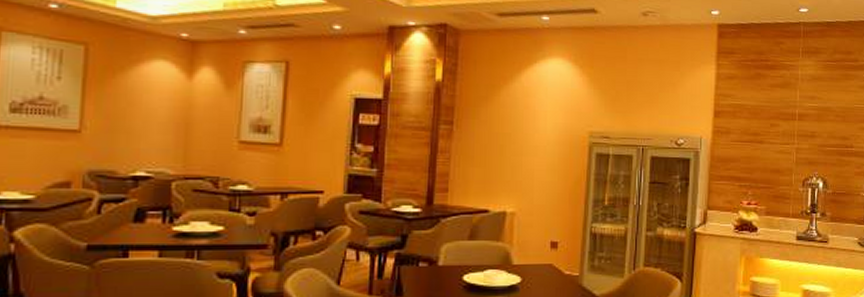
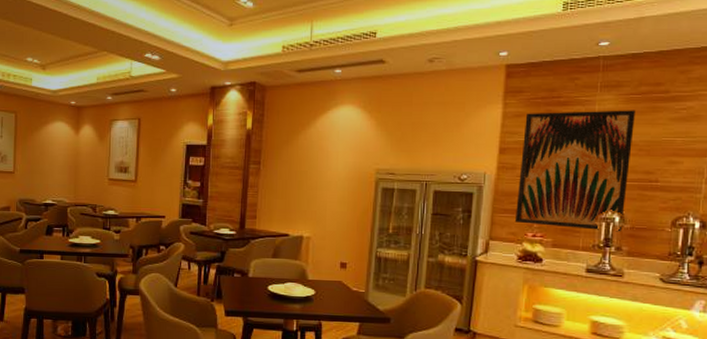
wall art: none [730,75,831,198] -> present [514,110,635,232]

